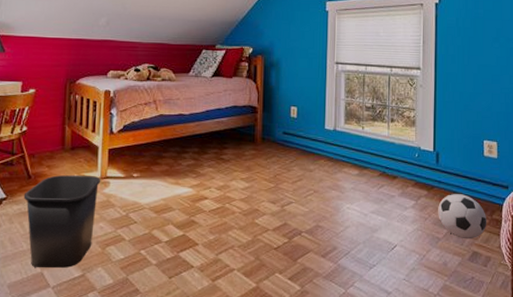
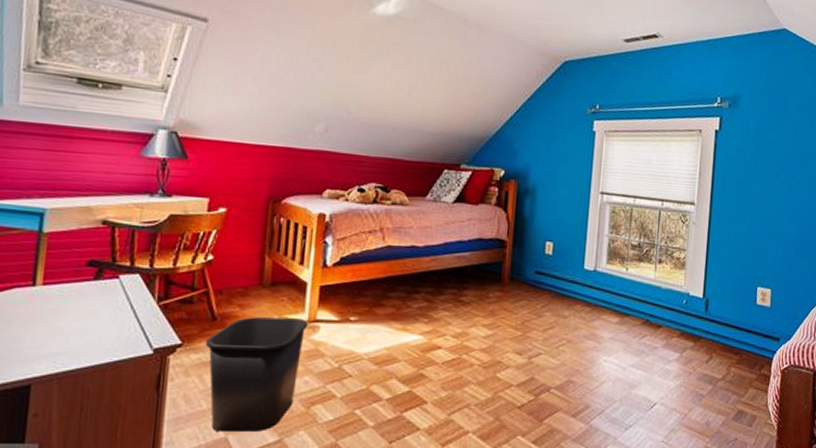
soccer ball: present [438,193,487,240] -> none [703,345,756,397]

